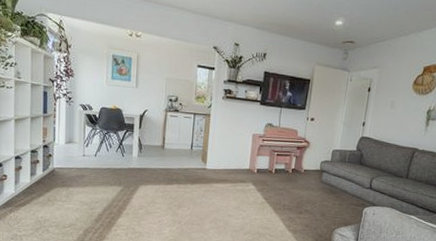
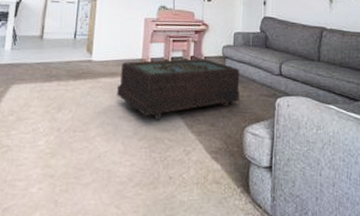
coffee table: none [227,171,335,220] -> present [117,58,240,120]

